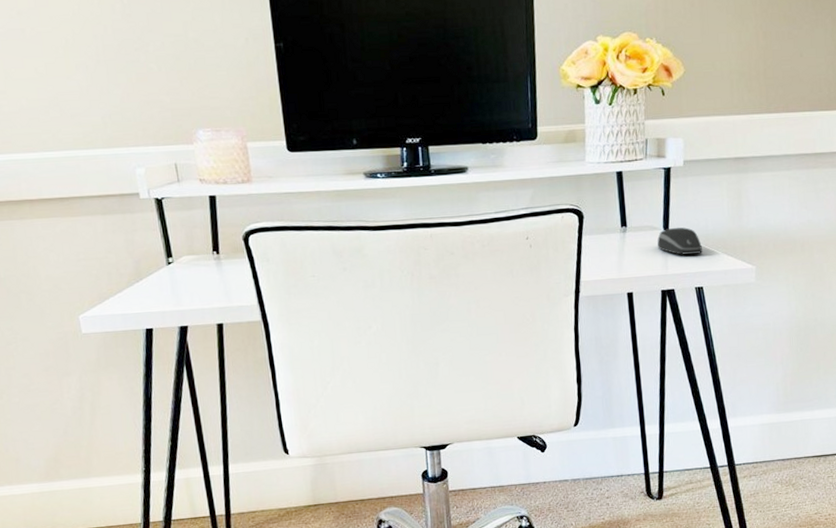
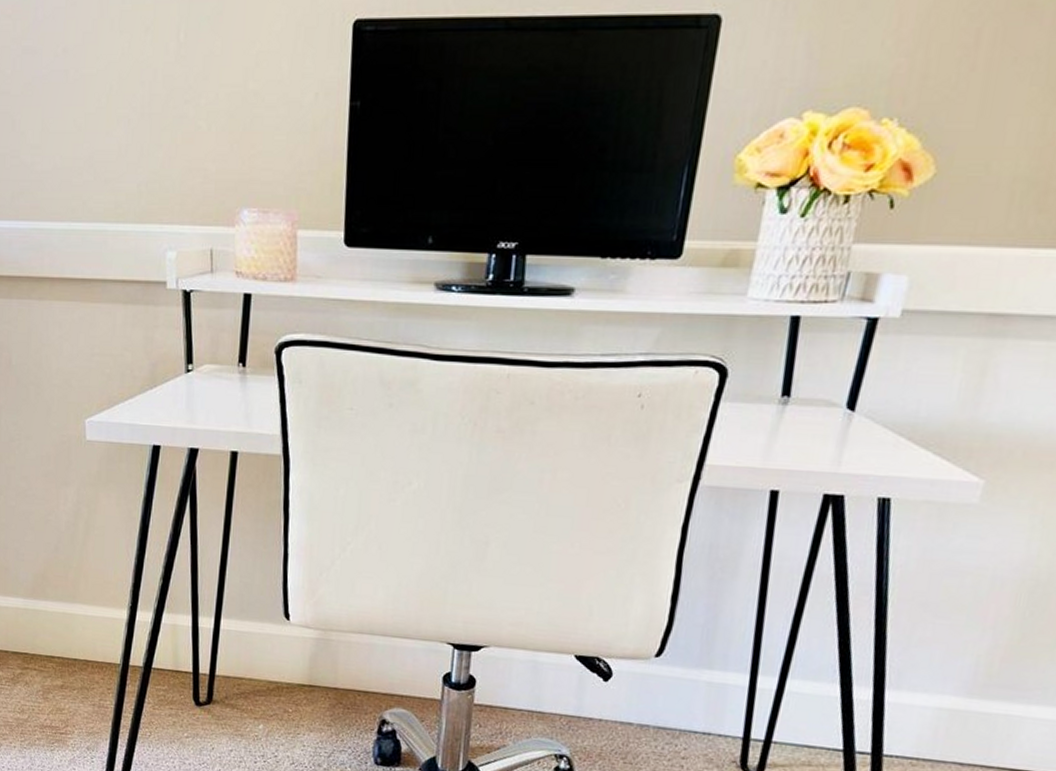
computer mouse: present [657,227,703,255] -> none [832,406,904,450]

